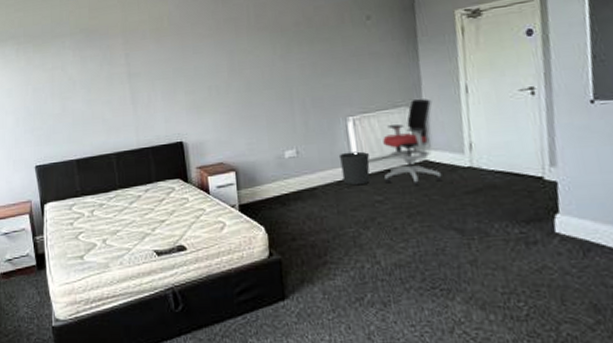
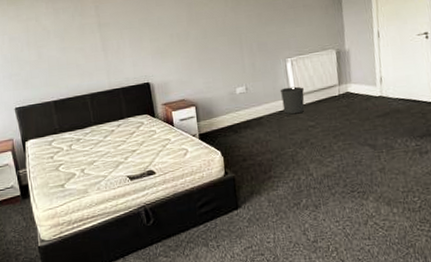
office chair: present [383,98,442,187] -> none [314,42,360,113]

